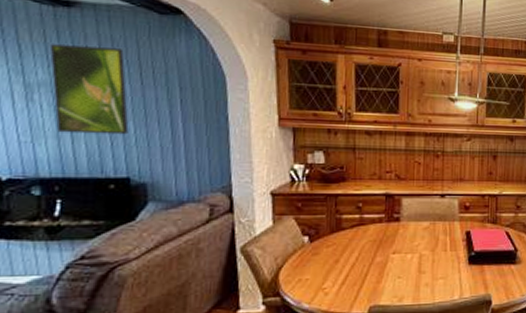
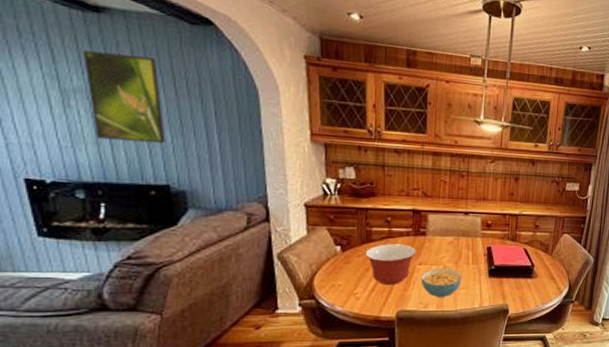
mixing bowl: none [335,232,390,278] -> present [365,244,416,285]
cereal bowl: none [394,256,440,290] -> present [420,268,462,298]

